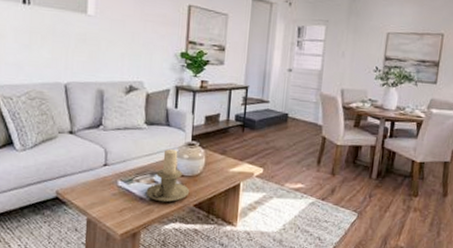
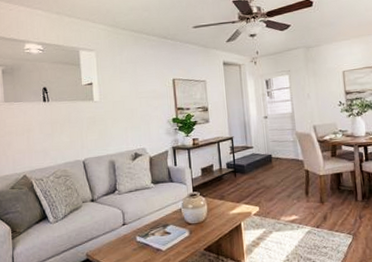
candle holder: present [146,149,190,203] -> none [161,202,199,251]

